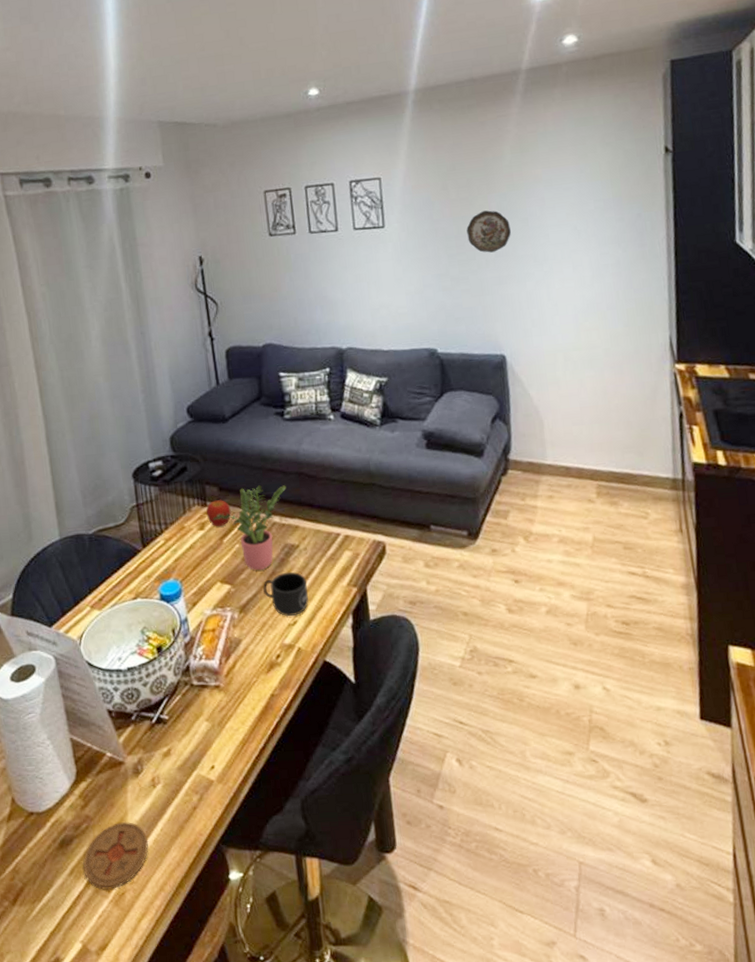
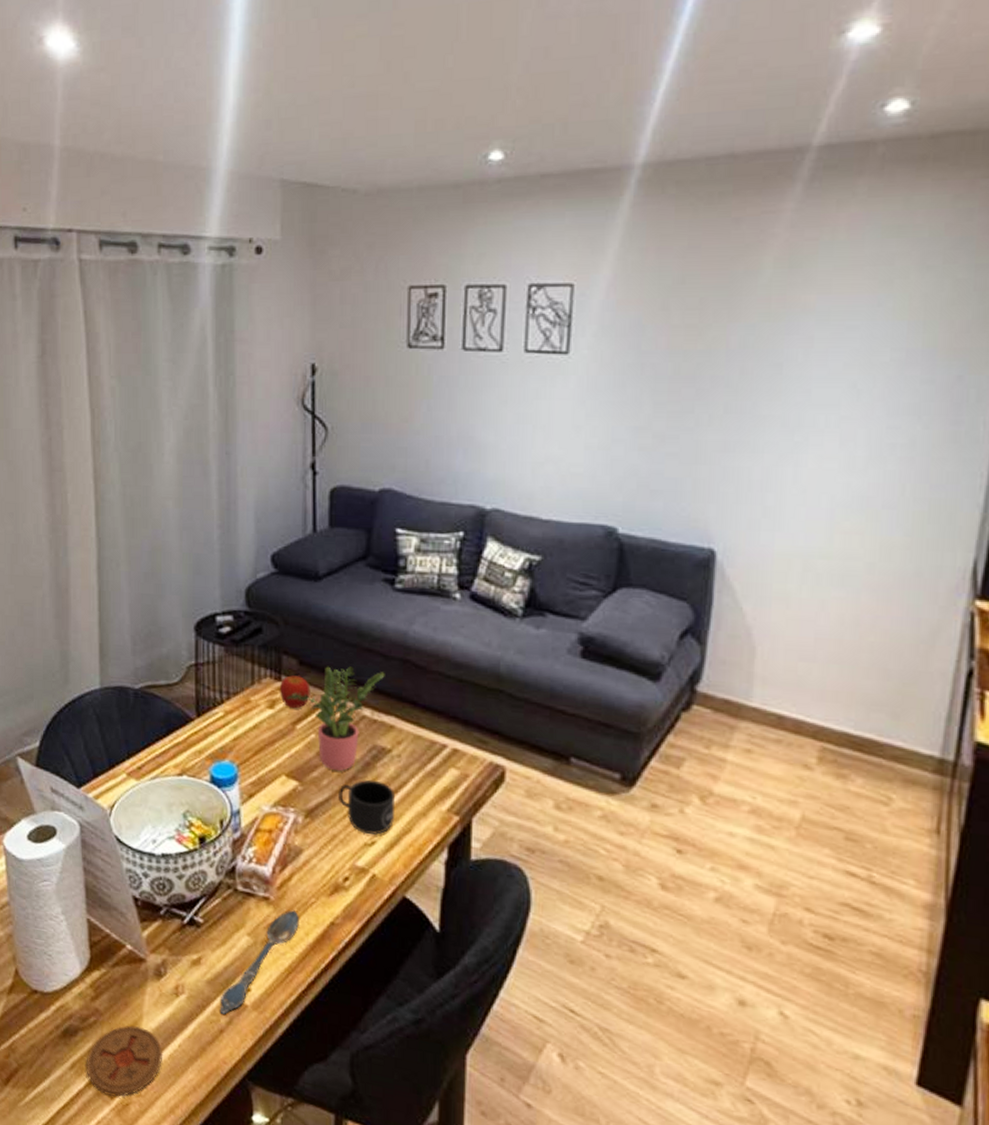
spoon: none [191,691,246,793] -> present [220,910,299,1014]
decorative plate: present [466,210,511,253] -> none [687,346,754,406]

